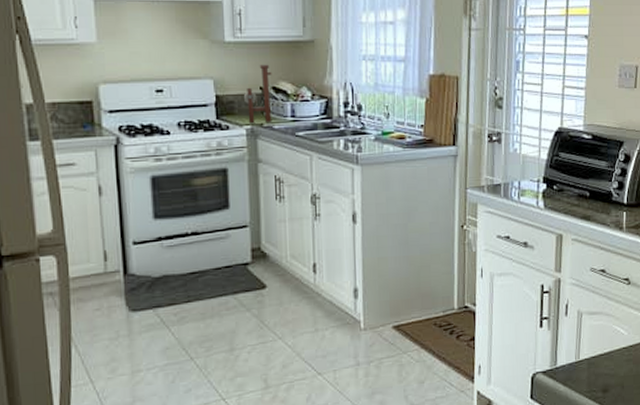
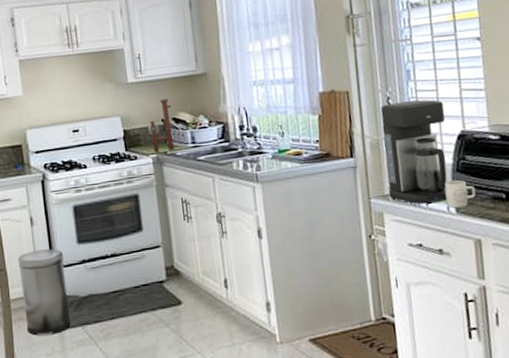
pedal bin: none [81,223,140,320] -> present [18,249,71,337]
coffee maker: none [485,93,546,198] -> present [380,99,447,205]
mug: none [536,175,564,203] -> present [444,179,476,208]

